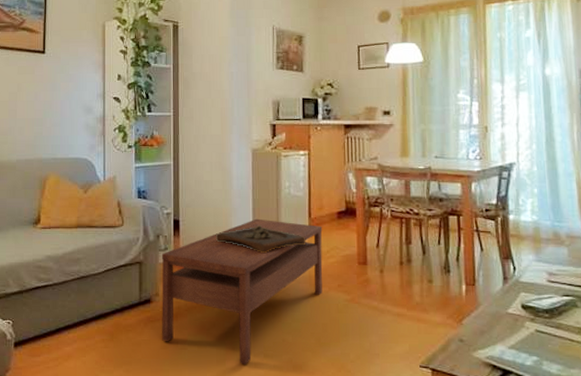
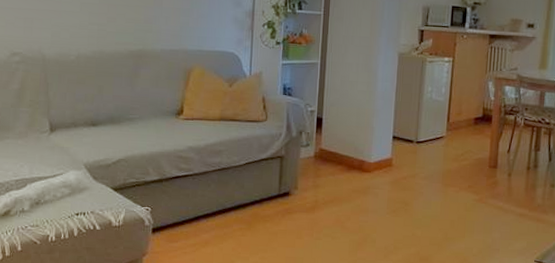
coffee table: present [161,218,323,364] -> none [298,120,459,255]
wooden tray: present [216,225,306,254] -> none [357,127,443,154]

